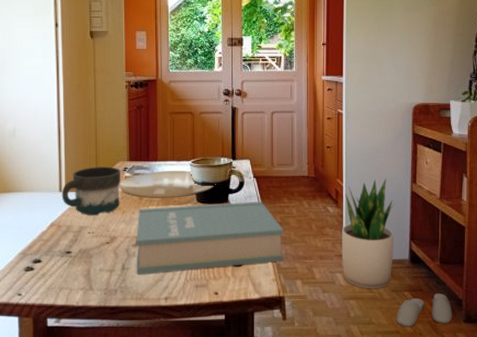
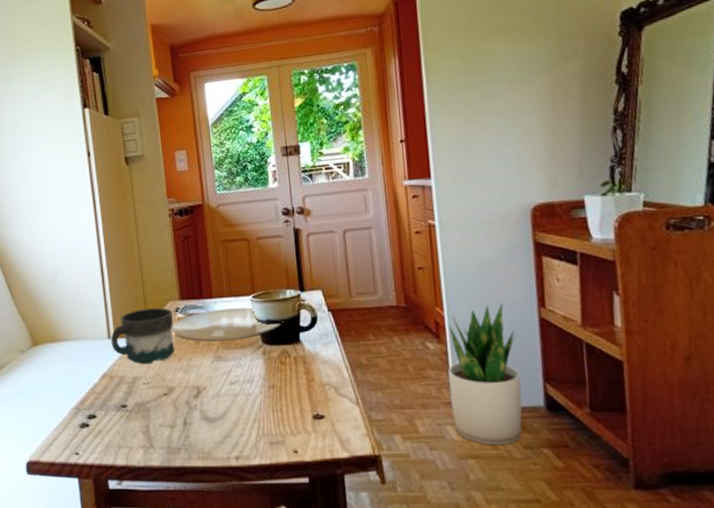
book: present [136,201,284,275] -> none [196,339,375,430]
slippers: present [396,293,452,327] -> none [534,450,616,495]

